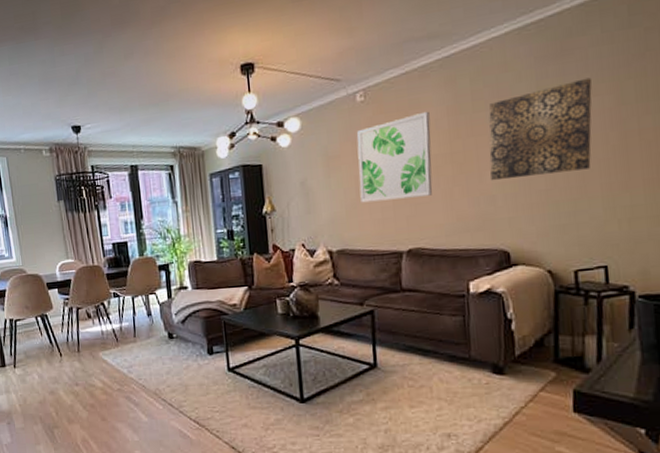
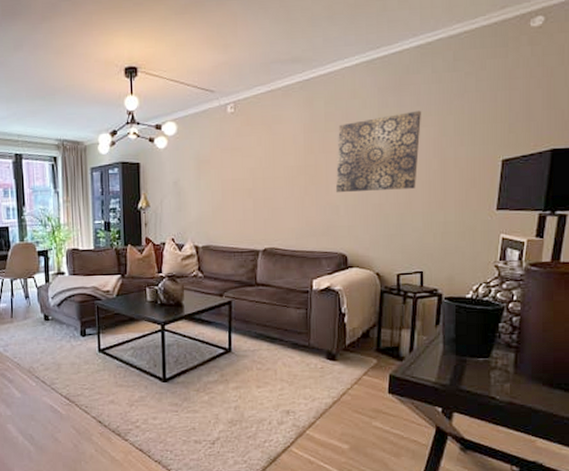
wall art: present [357,111,433,203] -> none [225,127,289,205]

